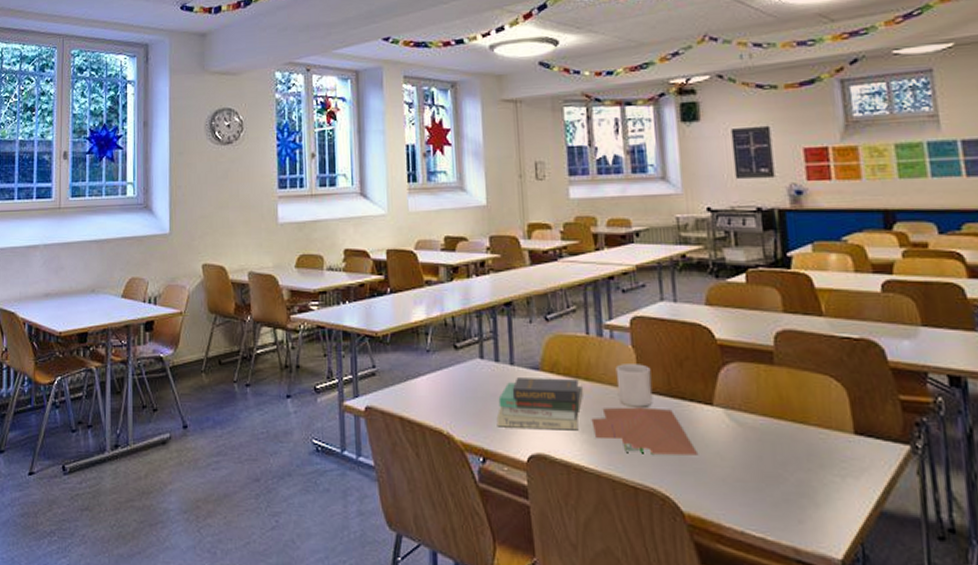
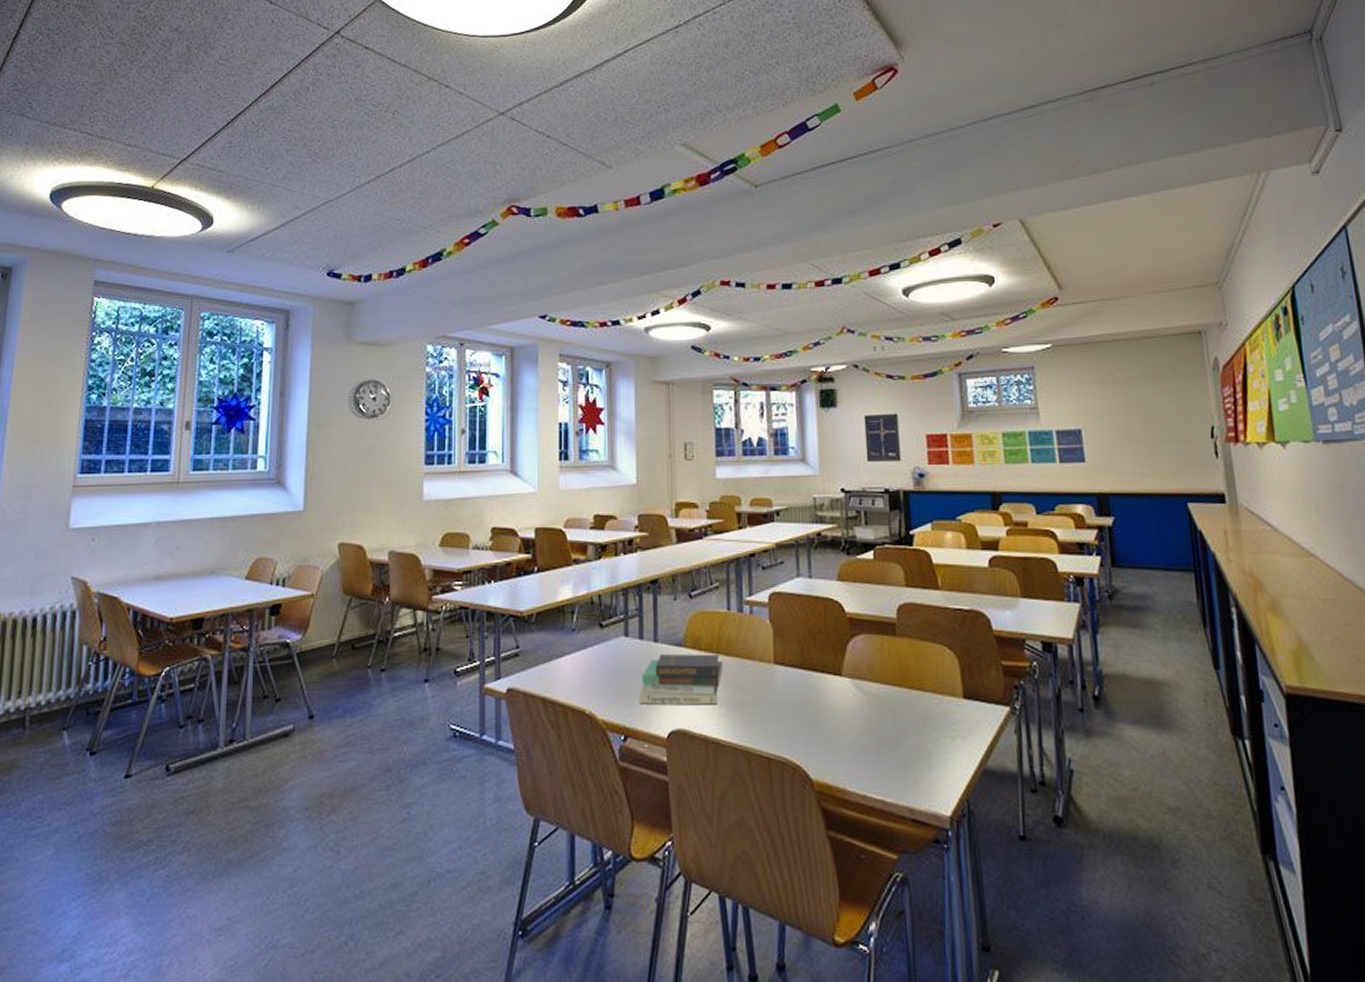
papers: present [591,407,699,456] -> none [730,679,828,725]
mug: present [615,364,653,407] -> none [754,638,788,680]

